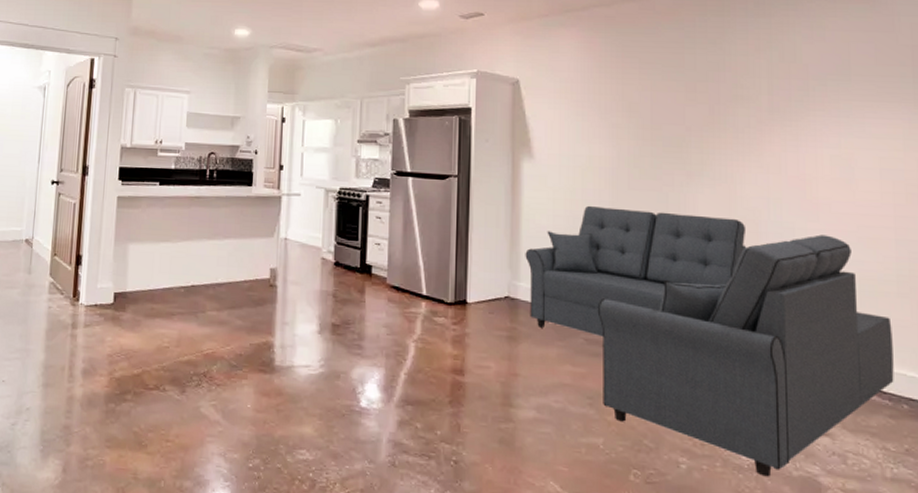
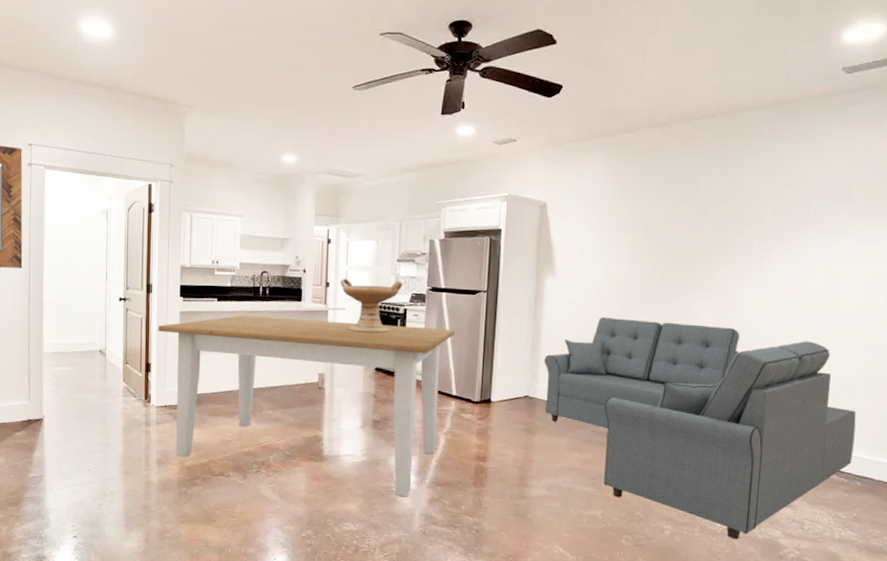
table: none [91,201,423,419] -> present [157,315,455,497]
decorative bowl: none [294,161,365,222] -> present [339,278,403,333]

